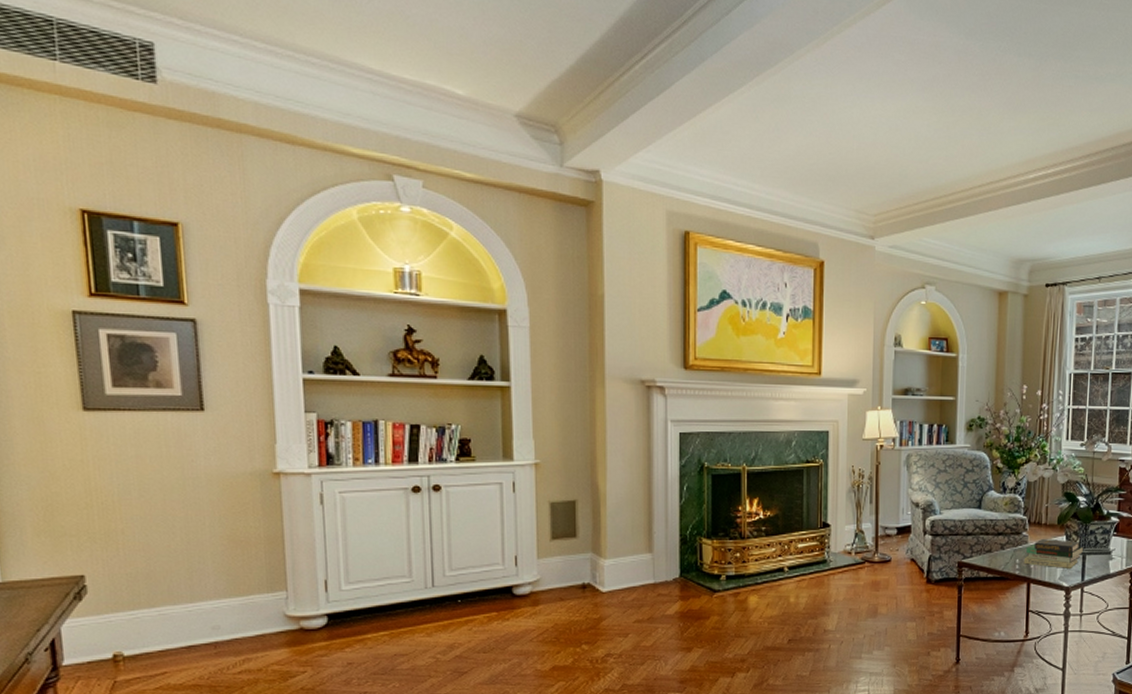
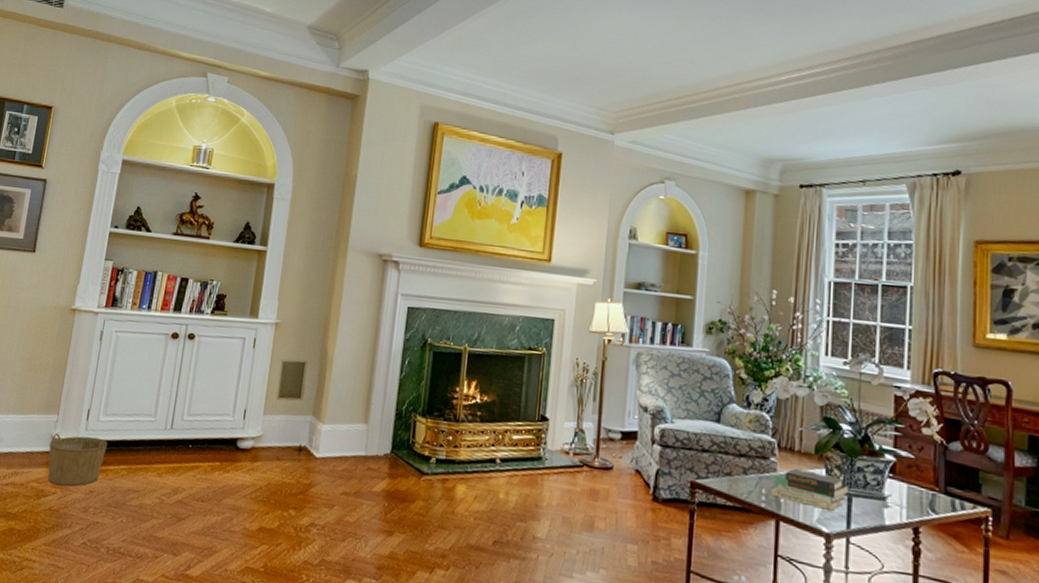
basket: none [283,608,359,664] -> present [47,433,108,486]

